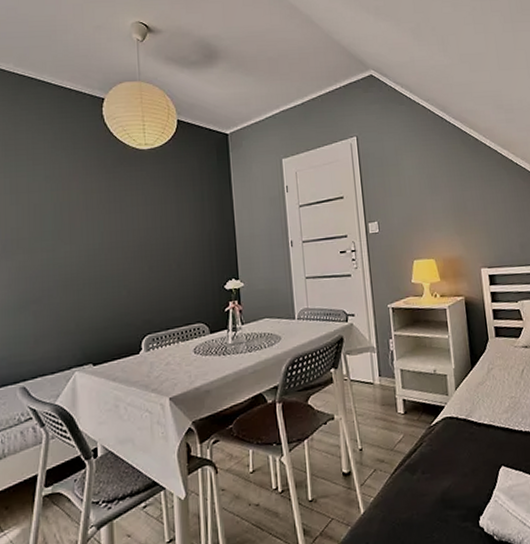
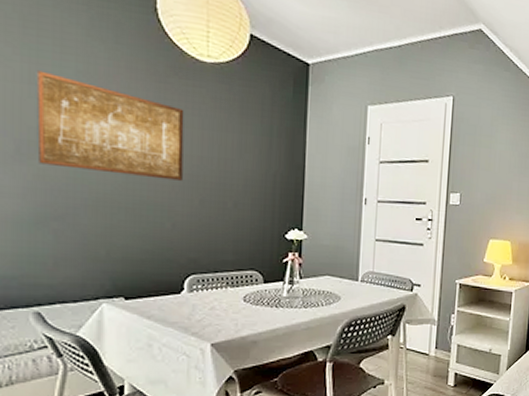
wall art: none [15,182,133,258] -> present [36,70,184,181]

